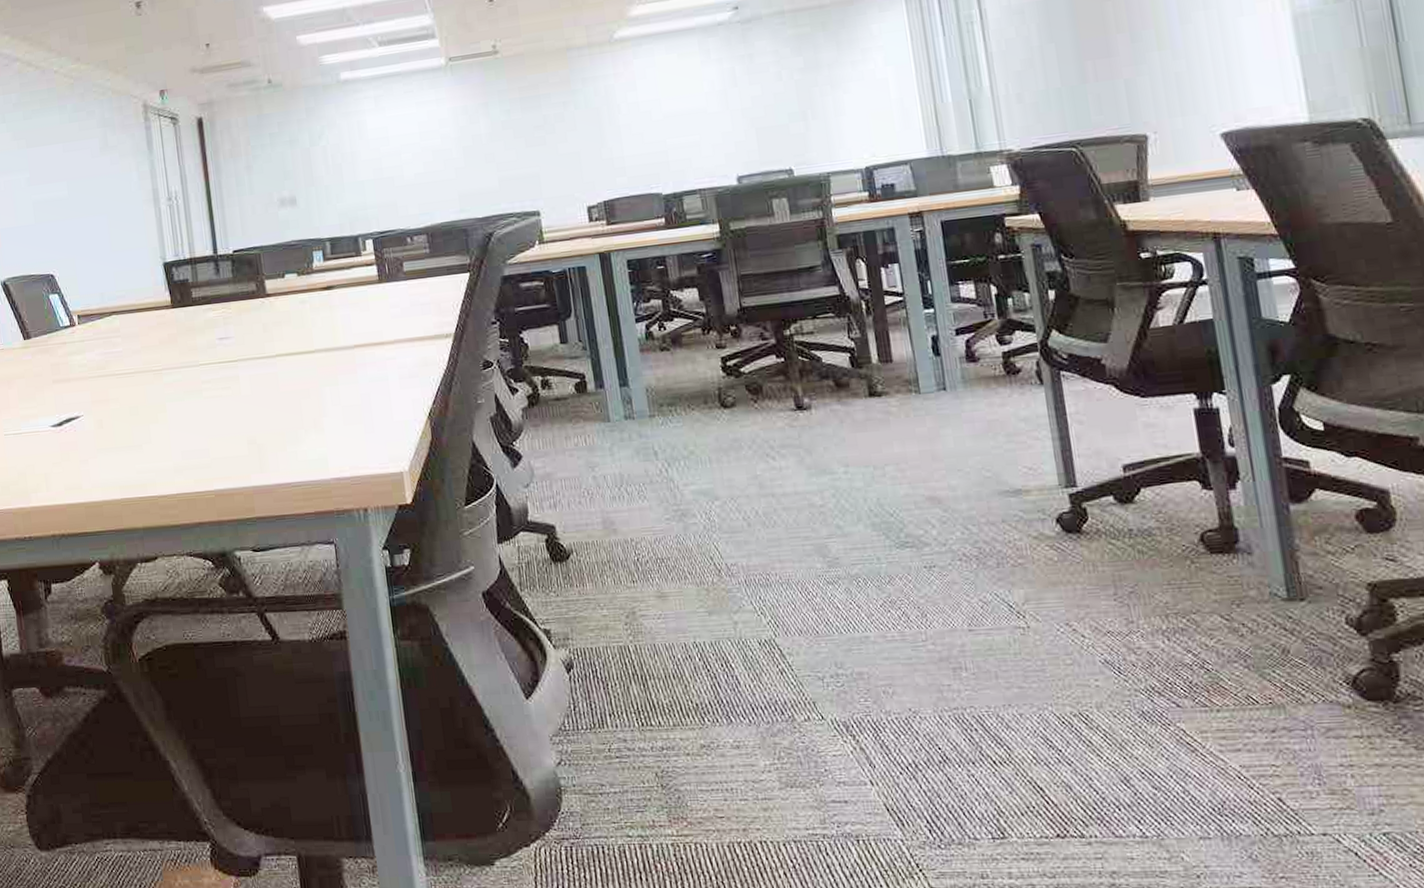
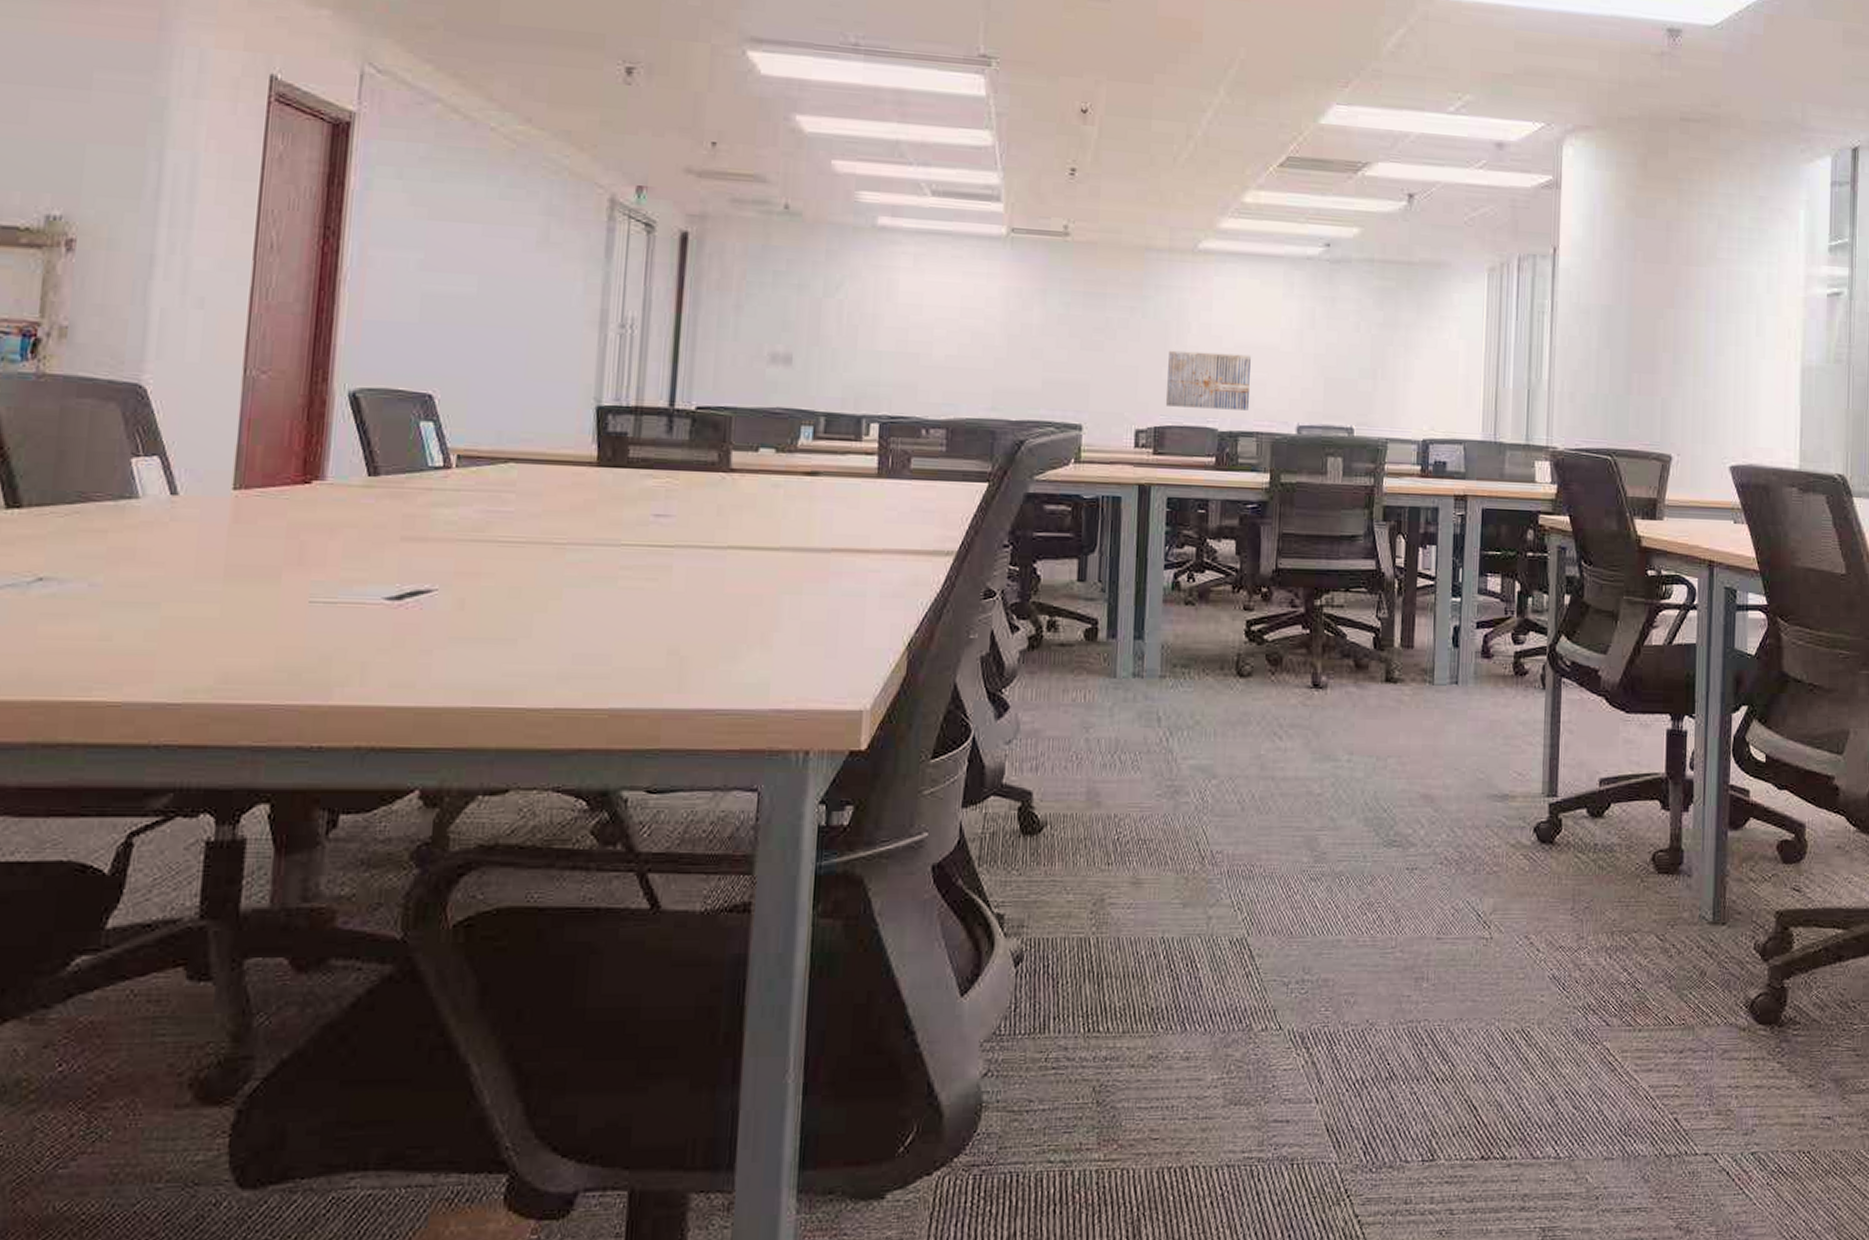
wall art: none [604,122,687,181] -> present [1166,350,1252,411]

